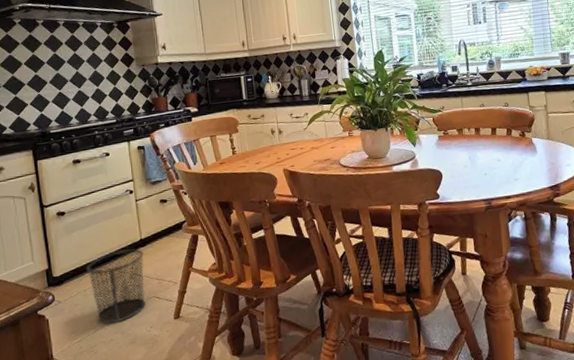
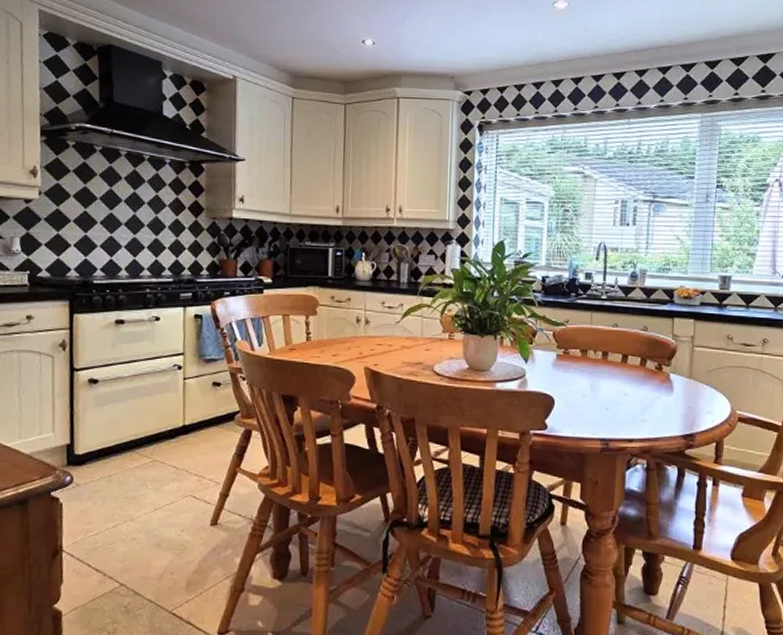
waste bin: present [86,248,146,325] -> none [114,434,185,520]

